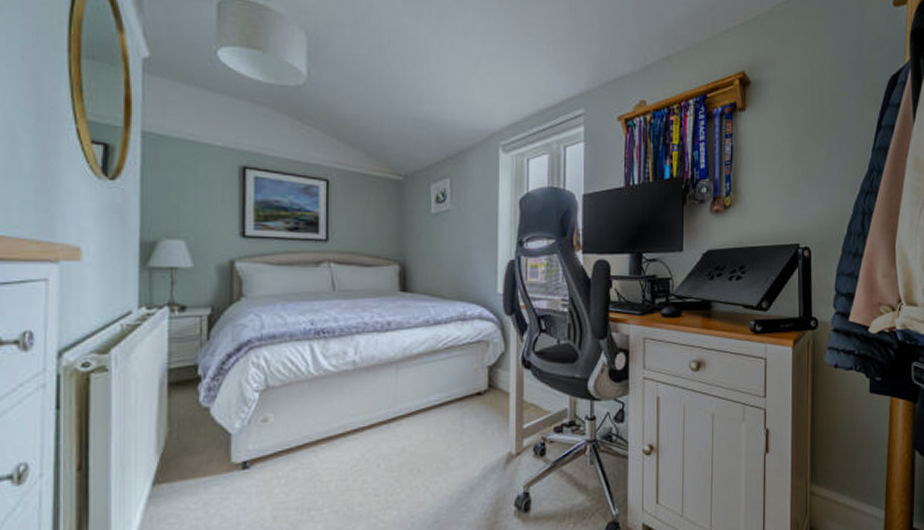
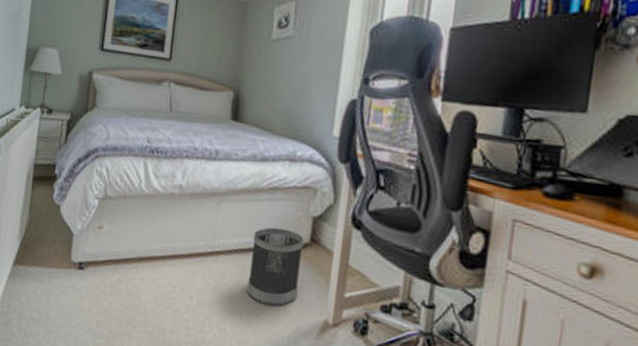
wastebasket: none [434,381,483,453] -> present [247,227,305,307]

